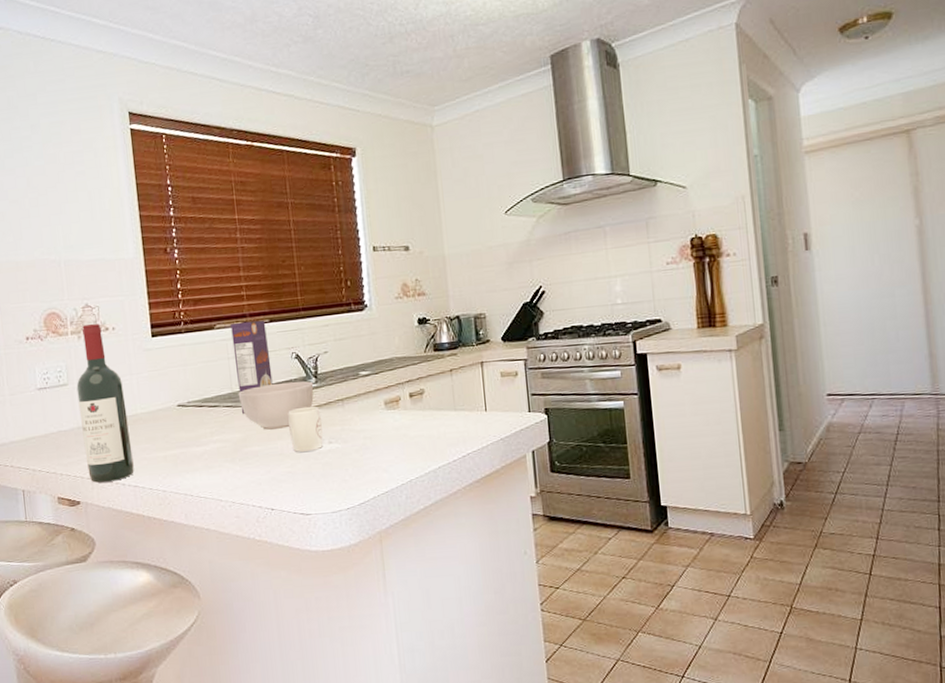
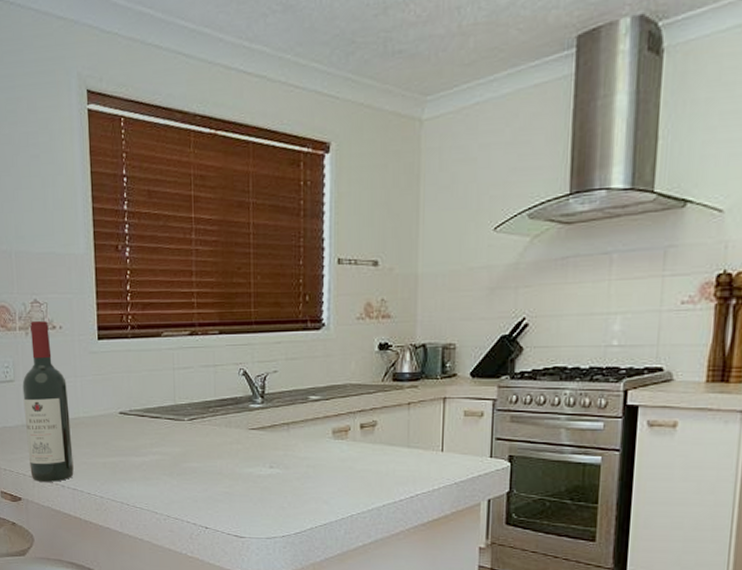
cereal box: present [231,320,273,415] -> none [178,331,217,429]
bowl: present [238,381,314,430] -> none [181,399,259,447]
mug: present [288,406,323,453] -> none [230,427,264,475]

